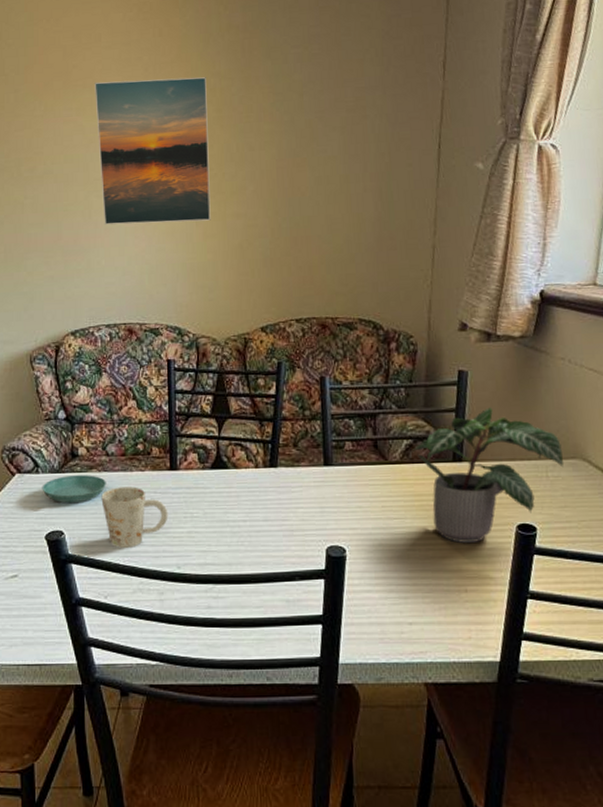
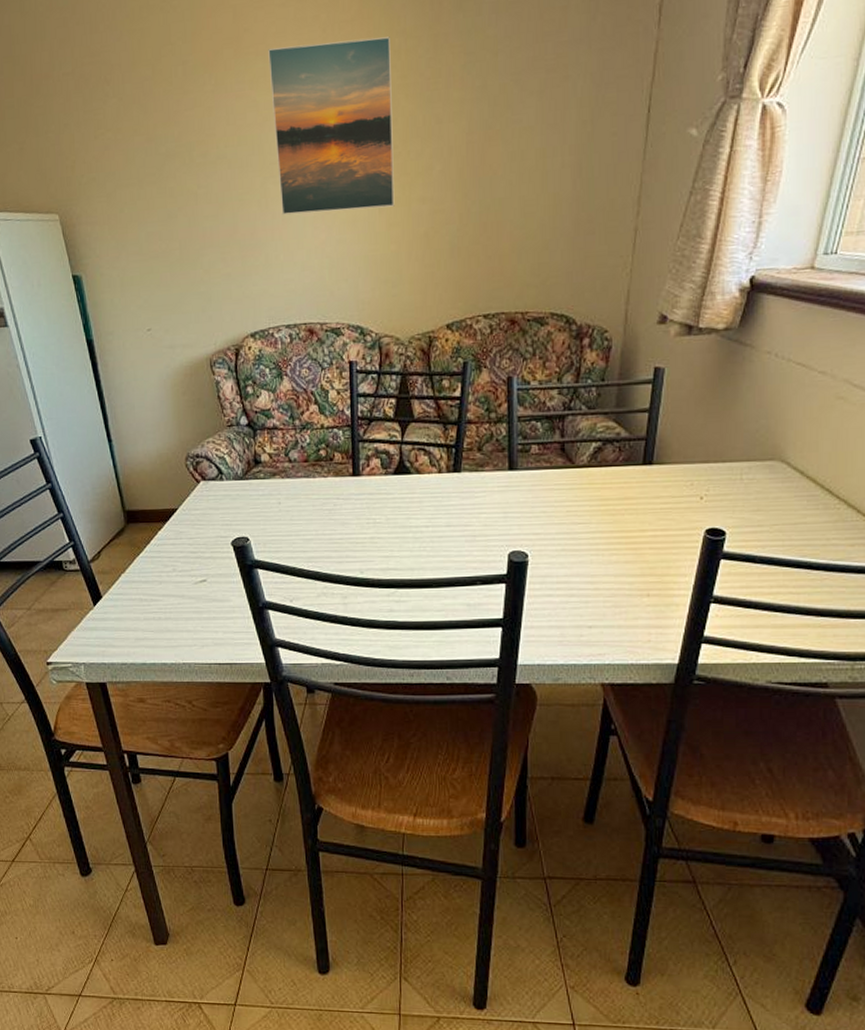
saucer: present [42,475,106,504] -> none [226,481,290,510]
mug: present [101,487,168,548] -> none [285,493,351,554]
potted plant: present [411,407,564,544] -> none [600,407,761,549]

